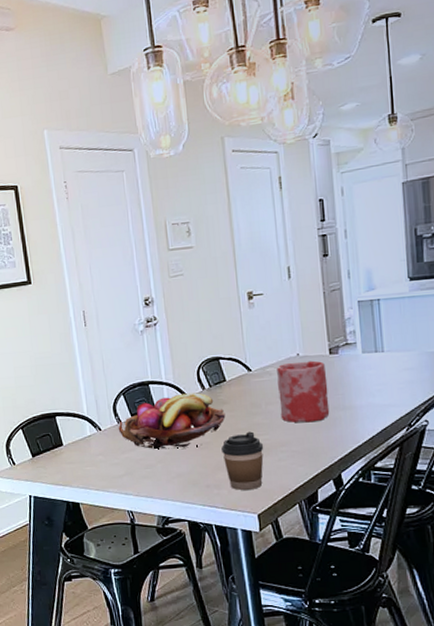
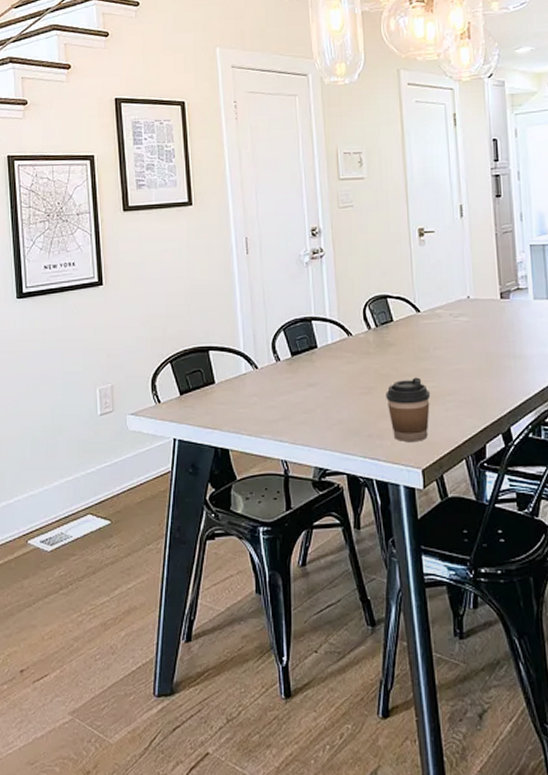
fruit basket: present [118,392,226,449] -> none [276,332,392,392]
vase: present [277,360,330,423] -> none [446,304,500,371]

